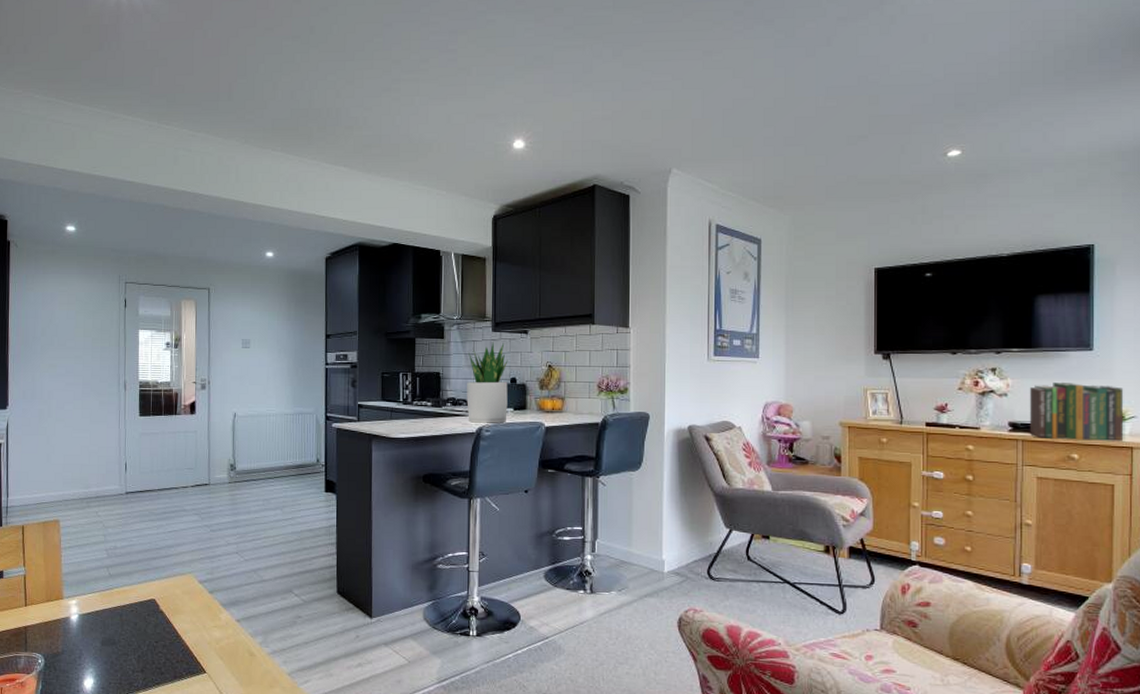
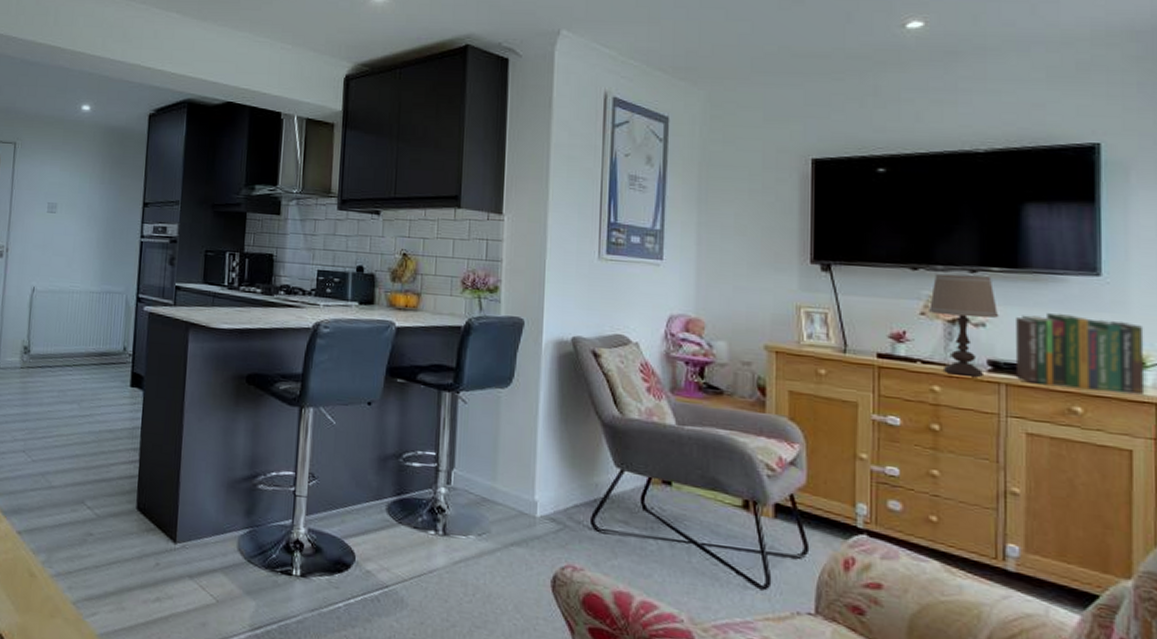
planter: present [467,342,508,423] -> none [303,222,355,319]
table lamp: none [965,356,1018,436] -> present [929,273,999,377]

